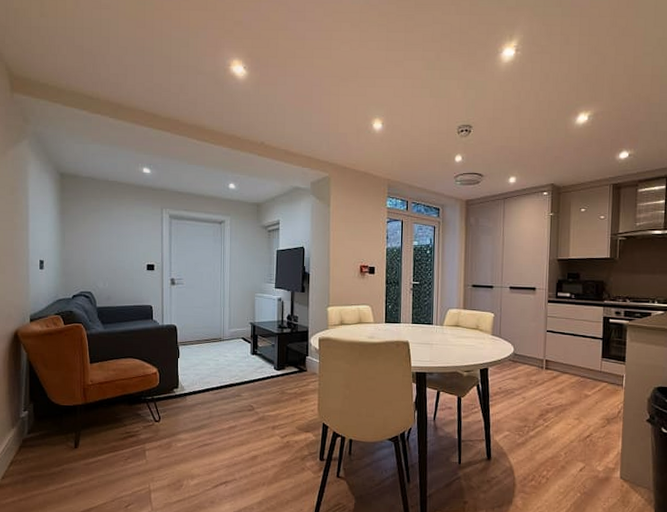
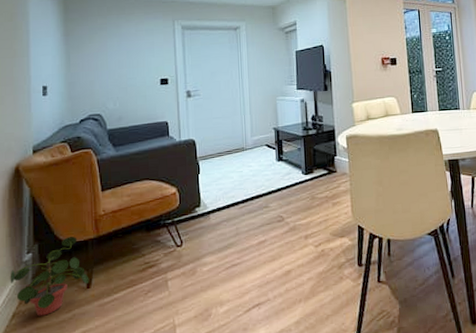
potted plant: none [9,401,77,467] -> present [10,237,89,316]

